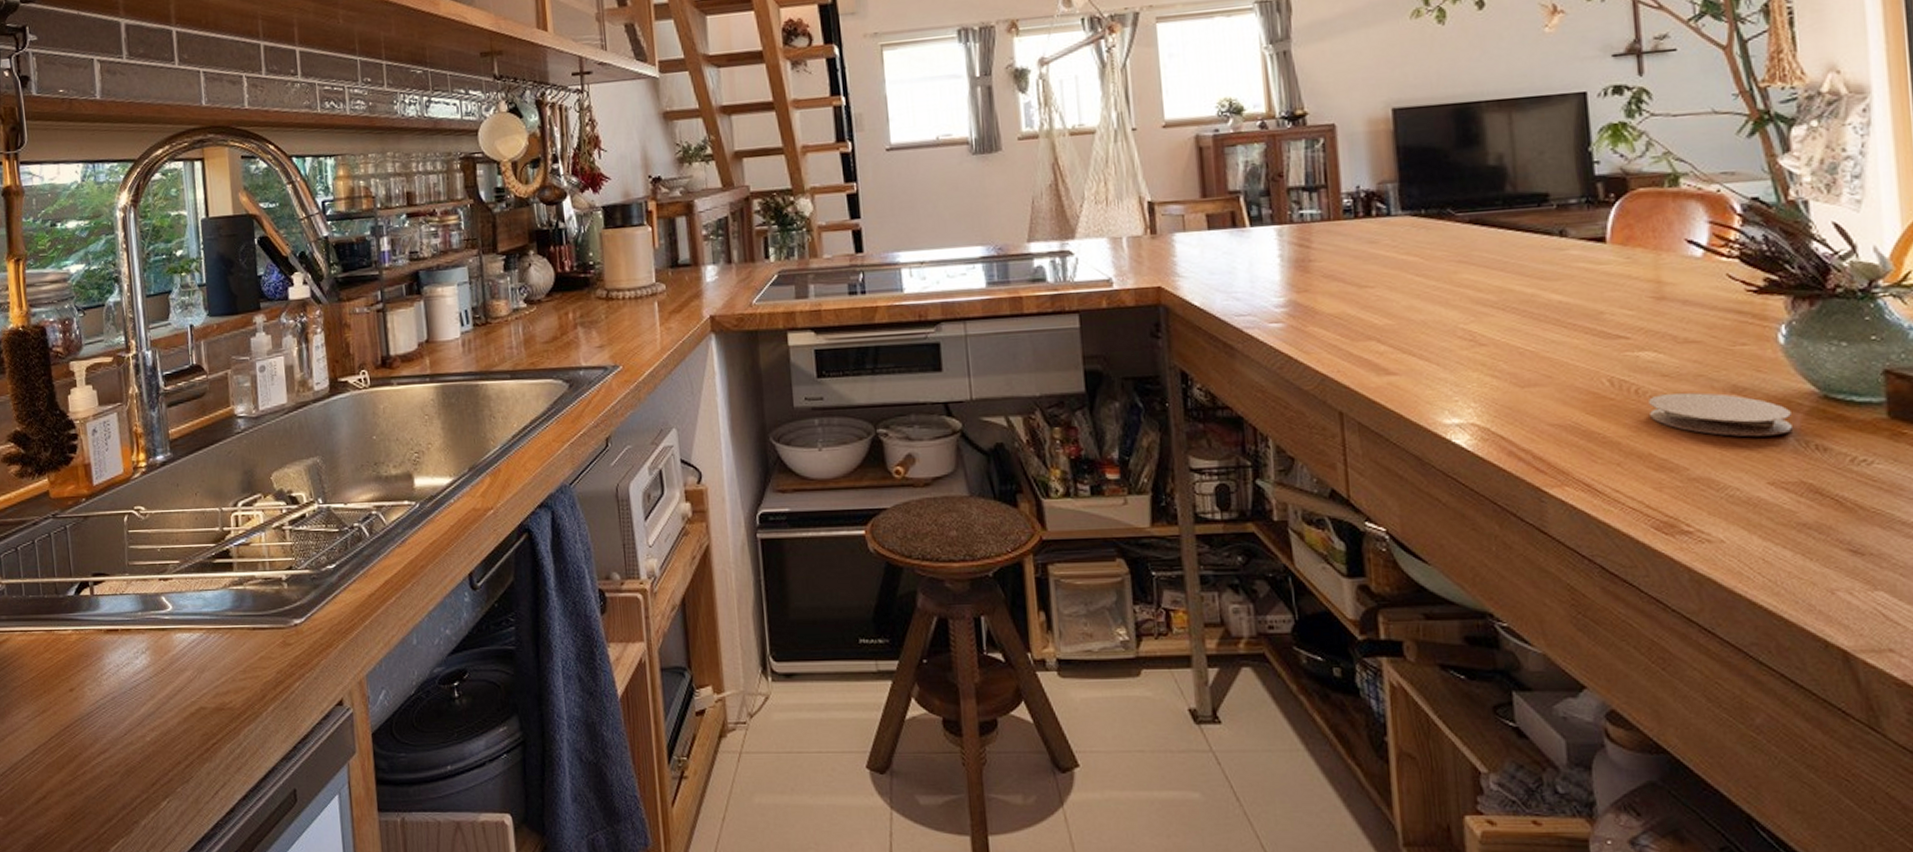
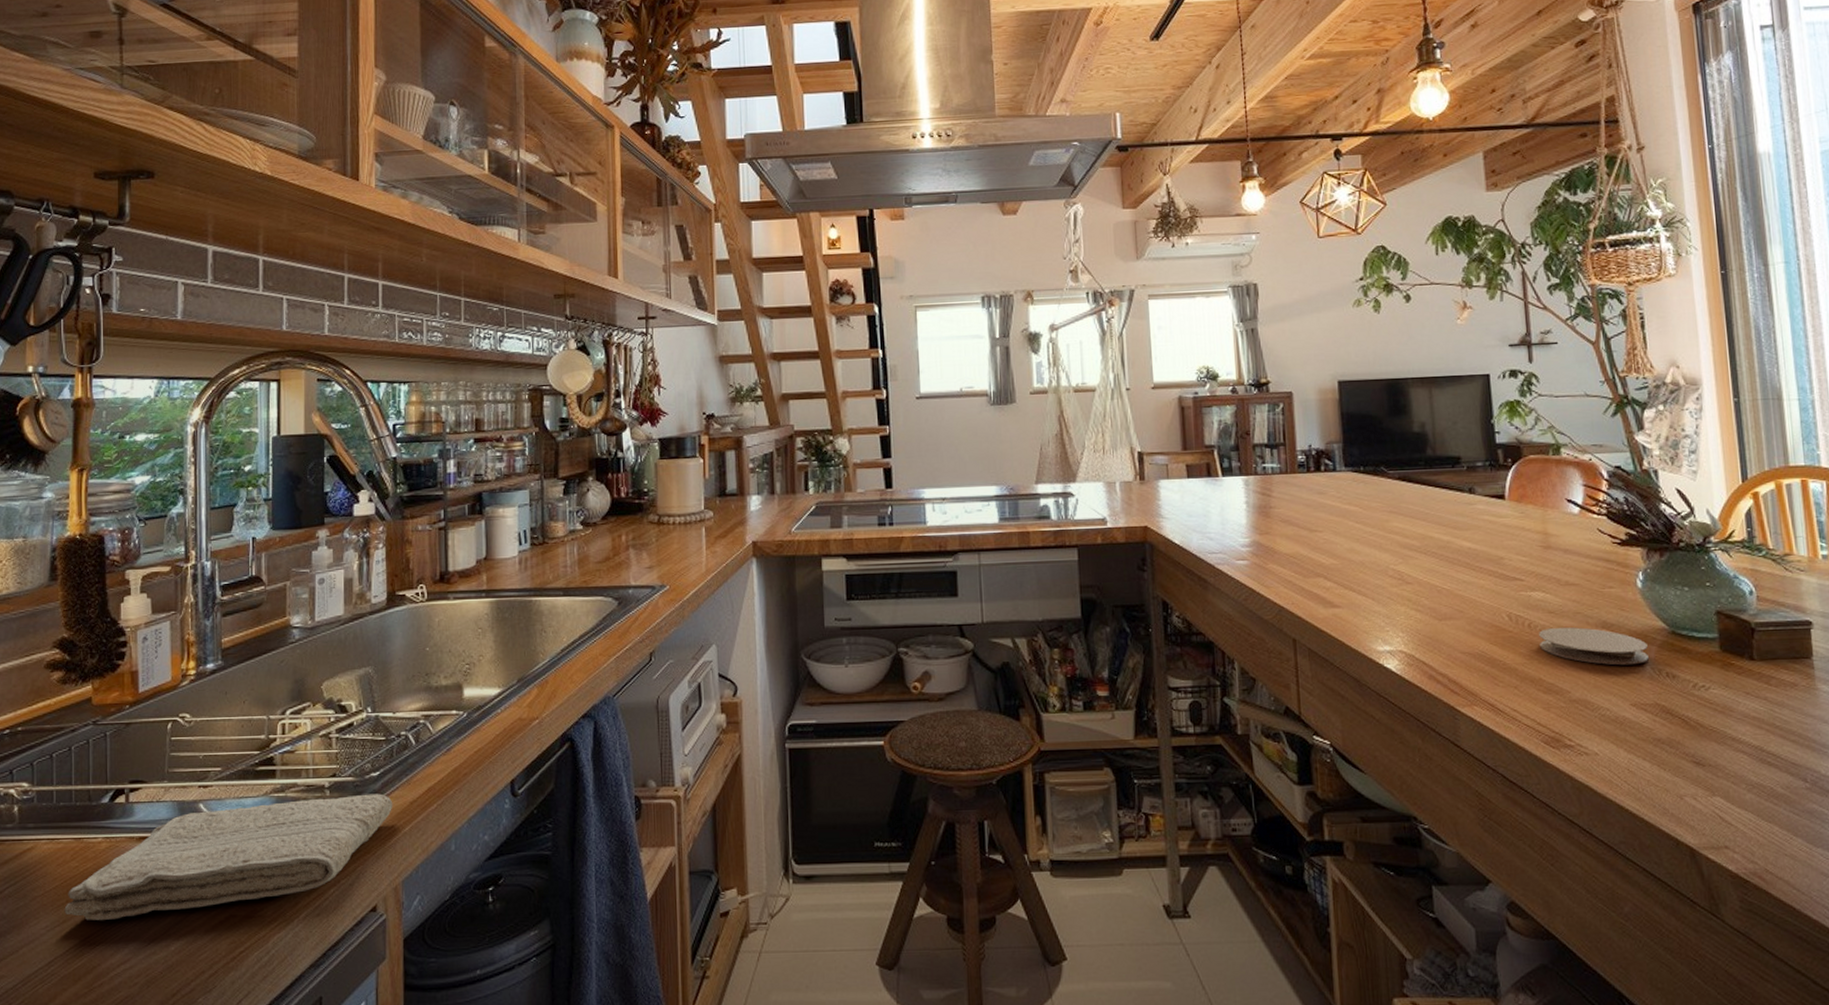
washcloth: none [43,586,352,711] -> present [64,793,393,920]

